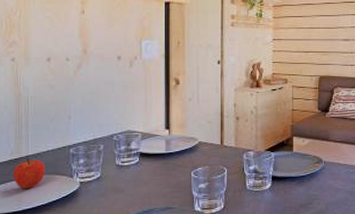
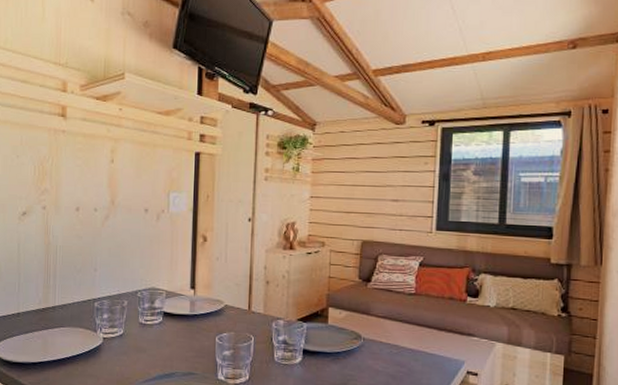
fruit: present [14,158,45,188] -> none [41,309,70,340]

